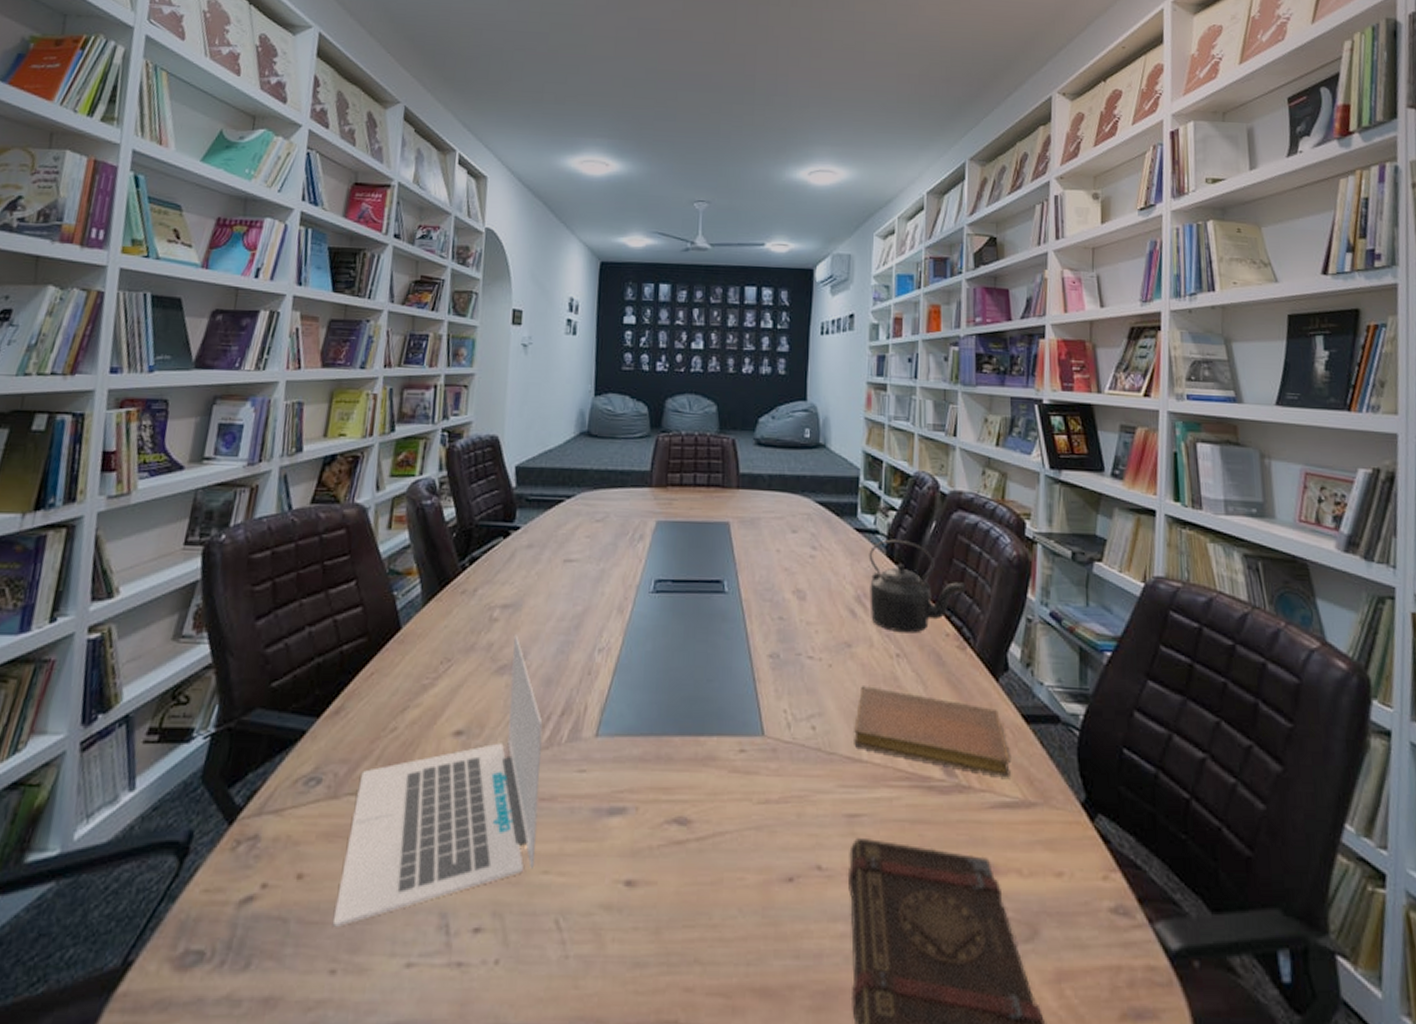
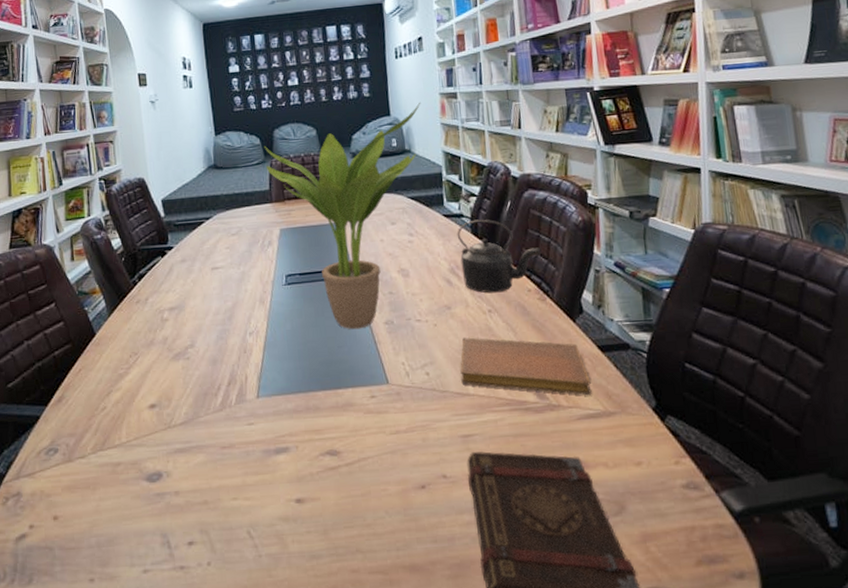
laptop: present [332,635,543,927] -> none [85,329,226,550]
potted plant: none [651,389,844,660] -> present [264,102,421,330]

